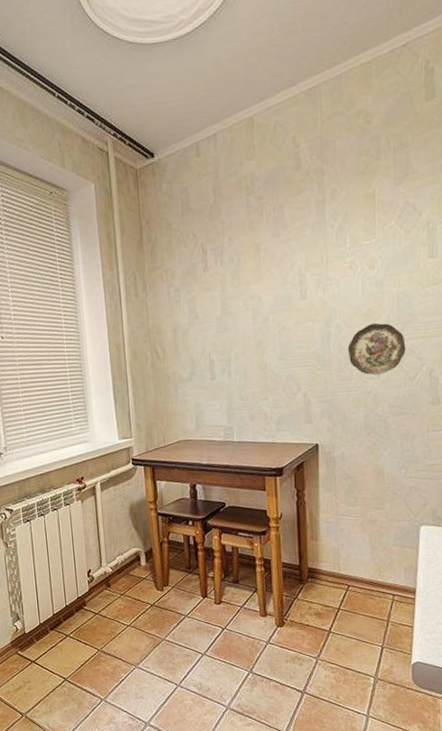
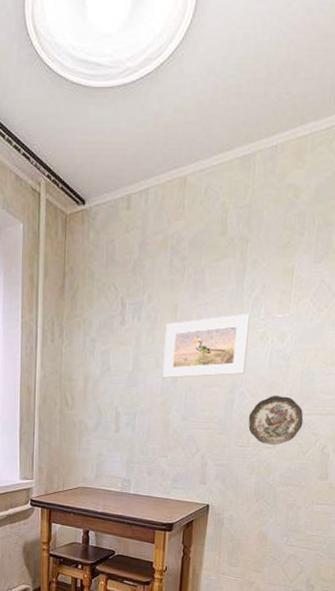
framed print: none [250,245,338,320] -> present [162,314,250,379]

